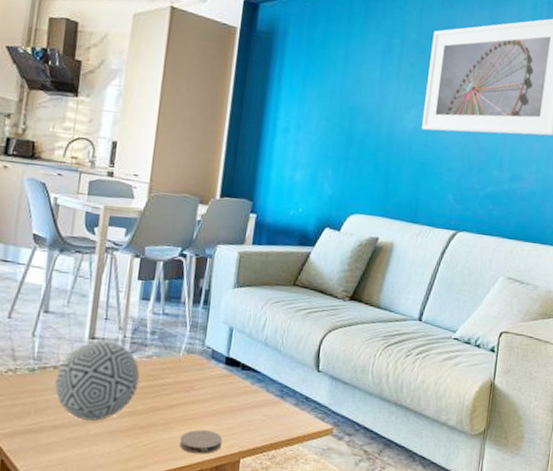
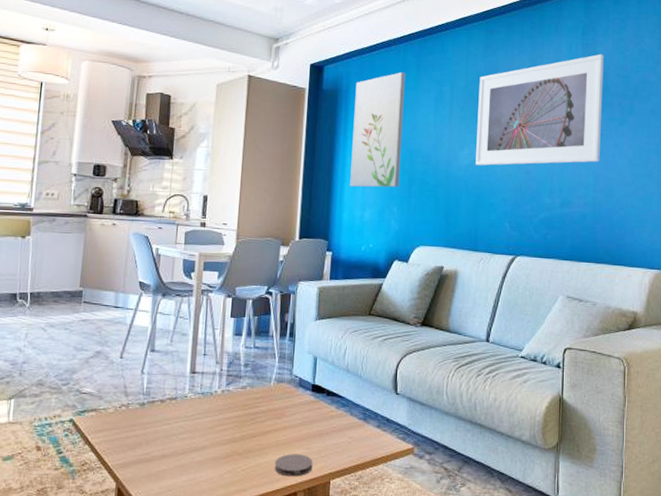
decorative ball: present [55,340,140,421] -> none [162,374,236,449]
wall art: none [281,17,351,148] -> present [350,71,405,188]

